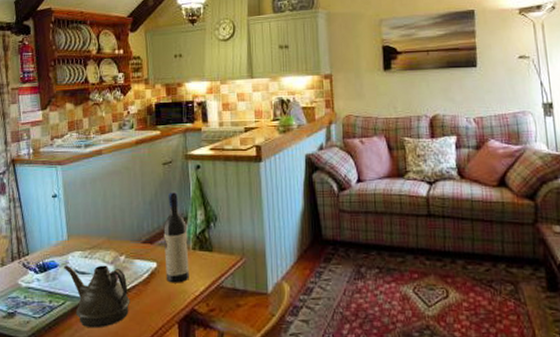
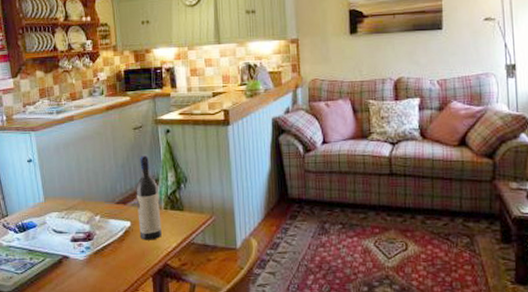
teapot: present [63,265,130,328] -> none [41,224,107,282]

